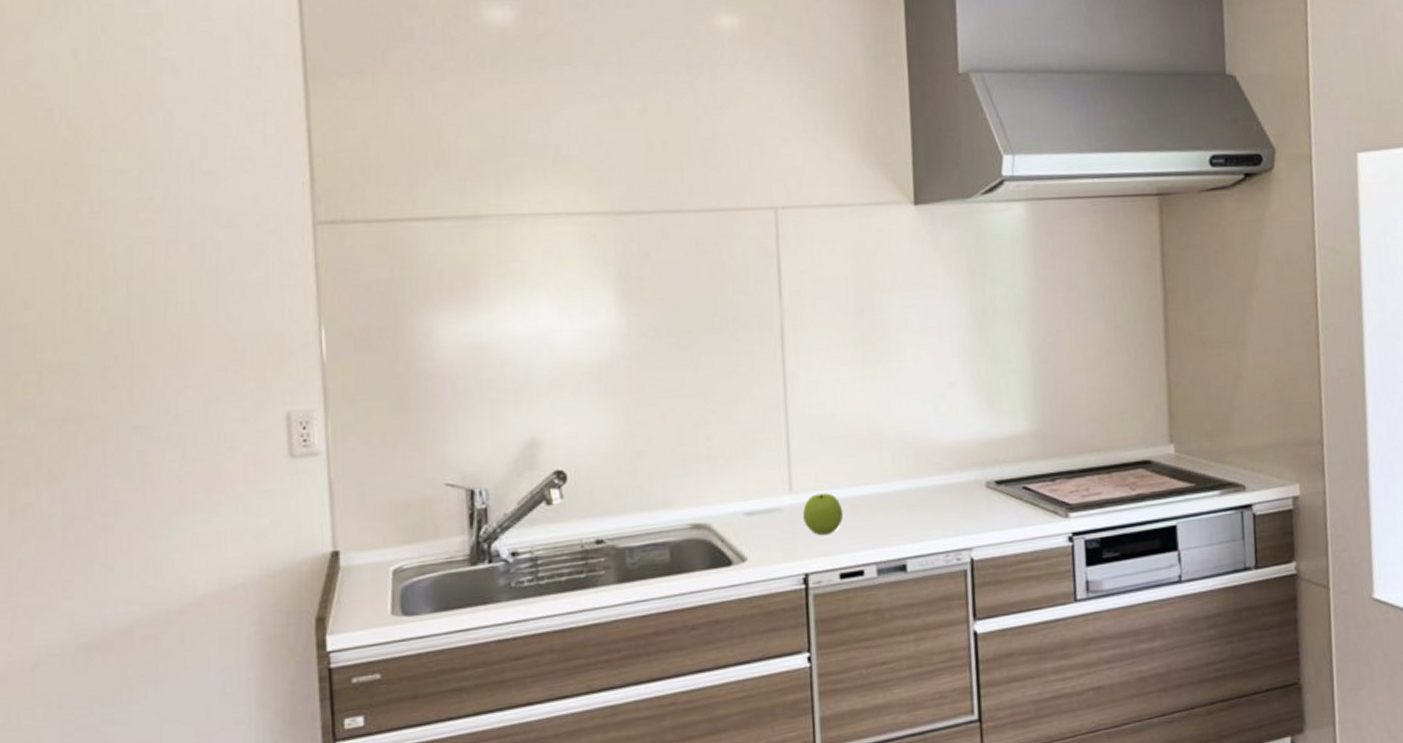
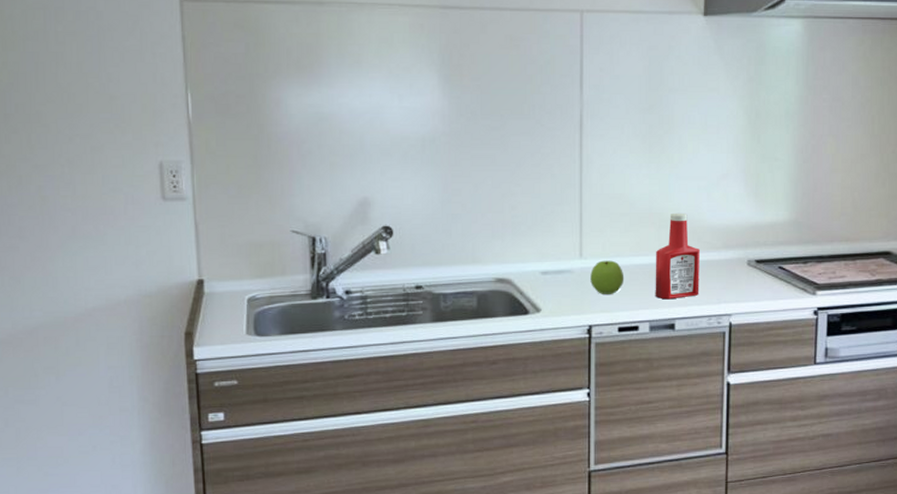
ketchup bottle: none [878,431,933,536] -> present [655,212,700,300]

